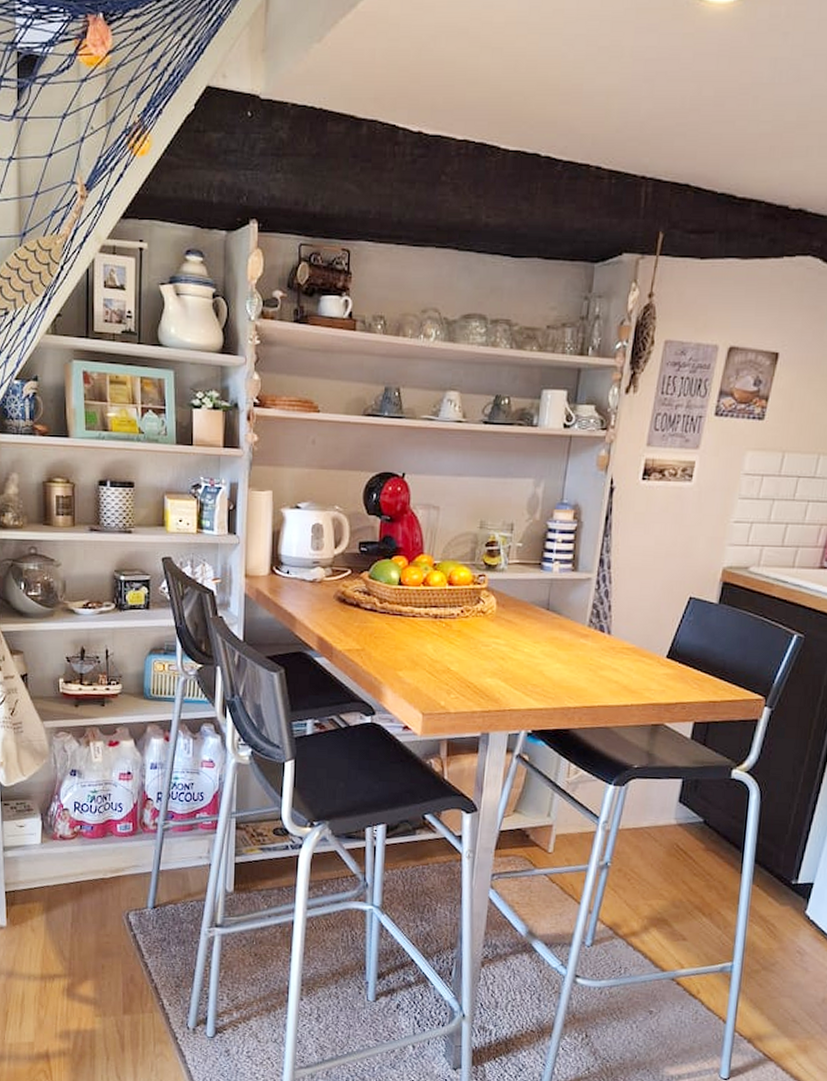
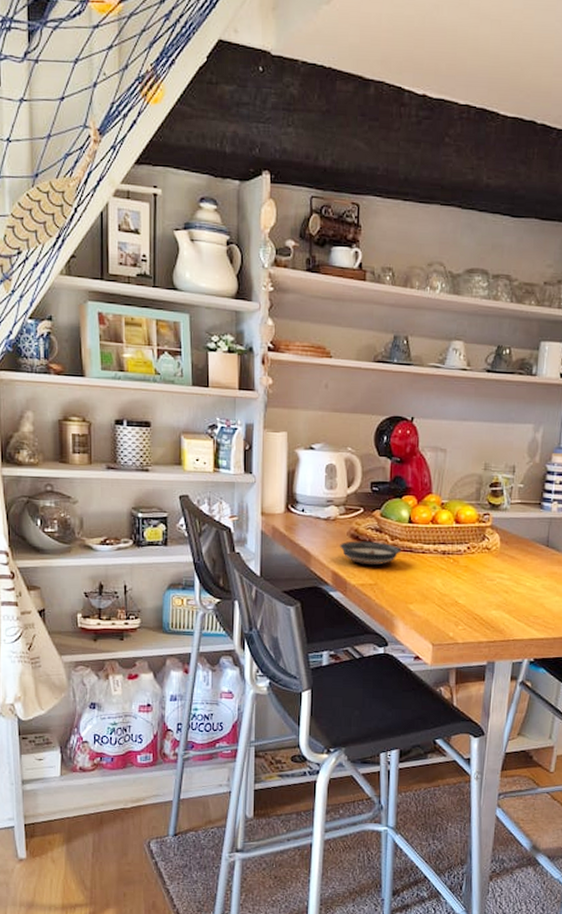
saucer: none [325,604,390,630] -> present [339,541,401,566]

